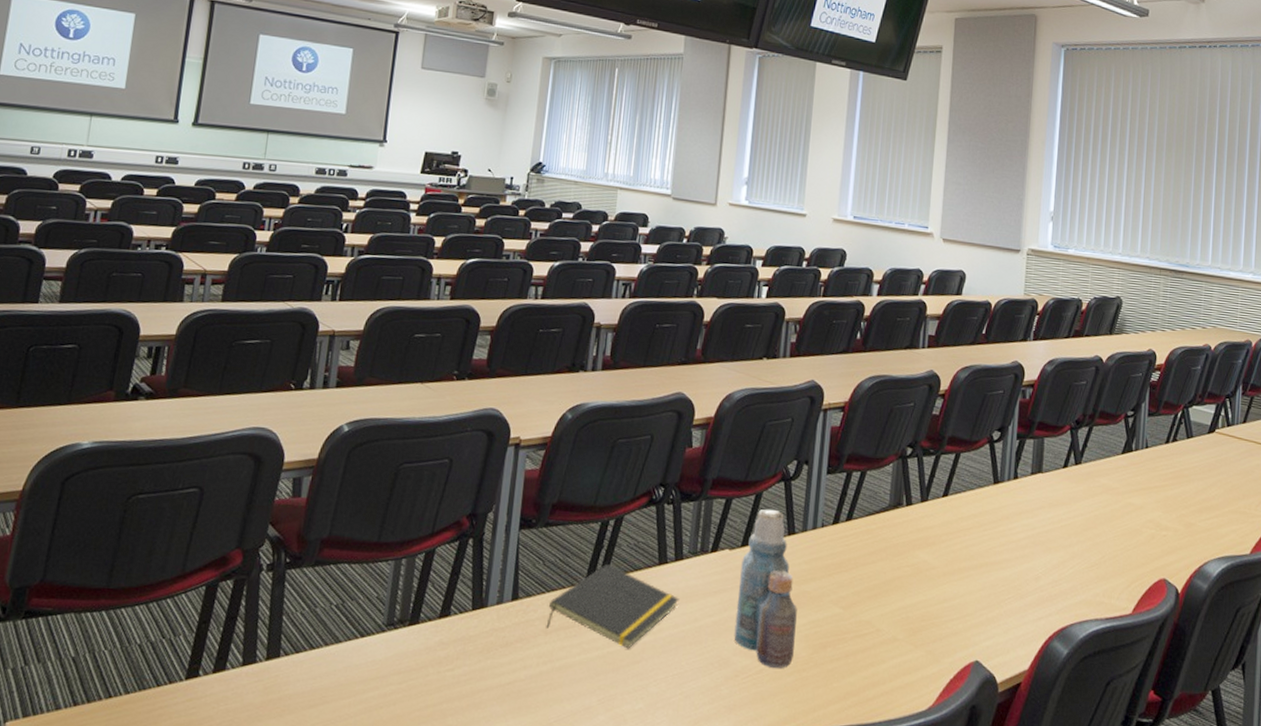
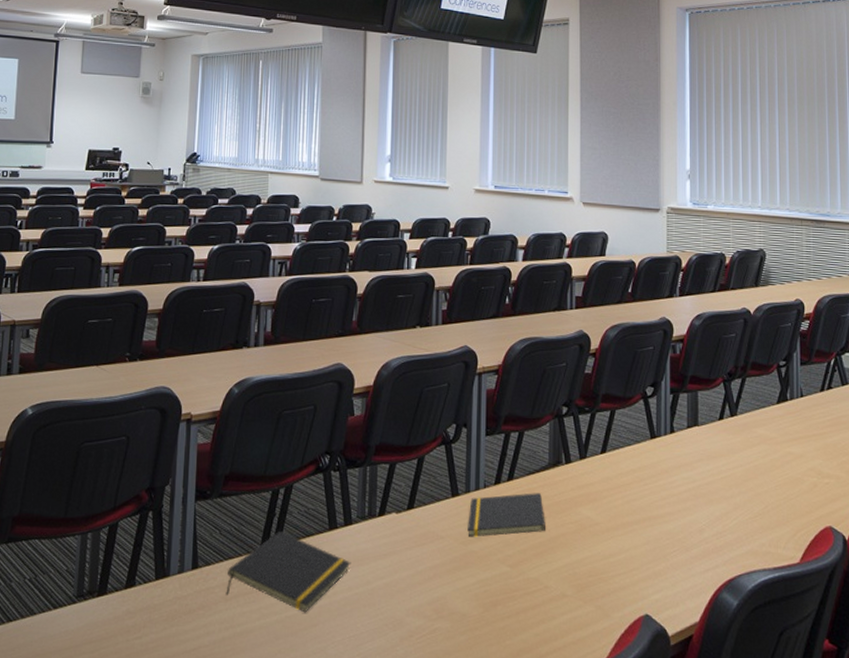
bottle: present [734,509,797,669] -> none [406,472,466,628]
notepad: none [802,534,882,577] -> present [468,493,545,537]

